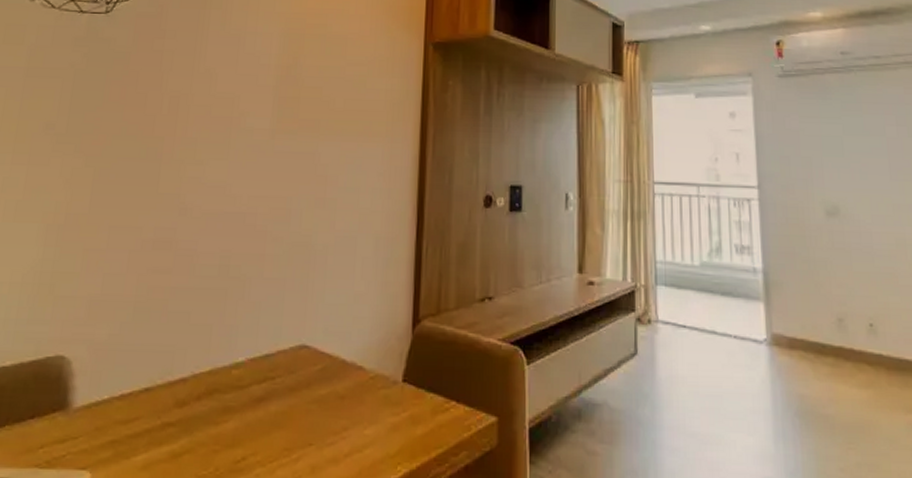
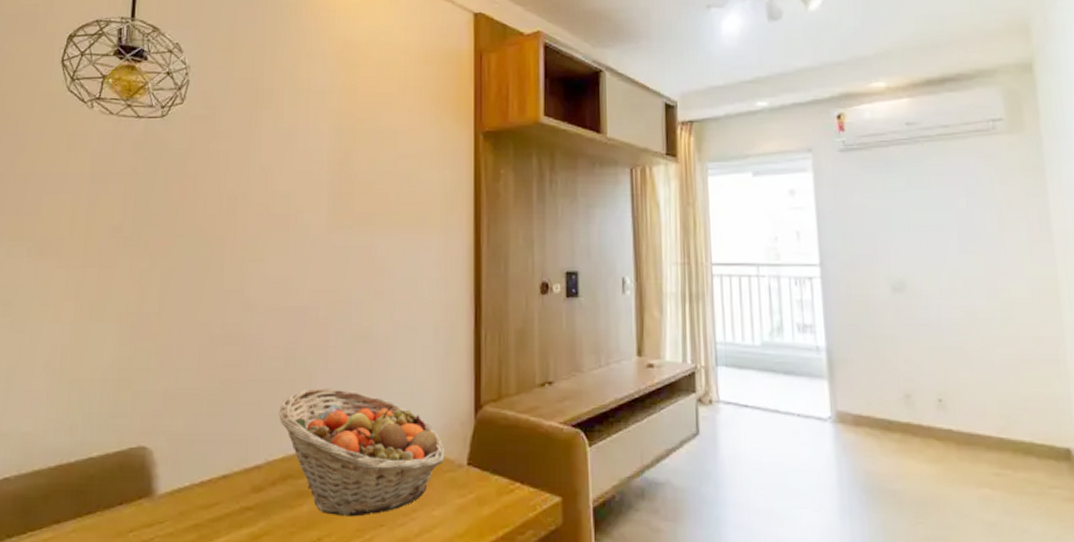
fruit basket: none [208,298,380,435] -> present [279,388,445,517]

